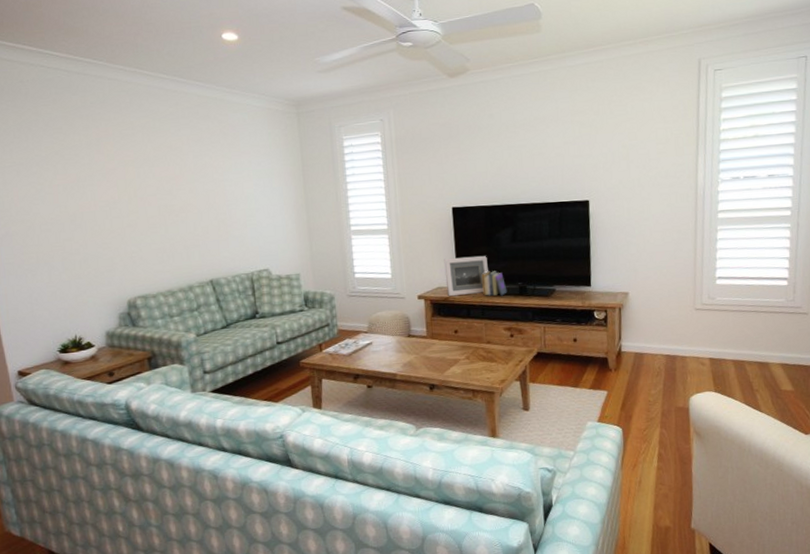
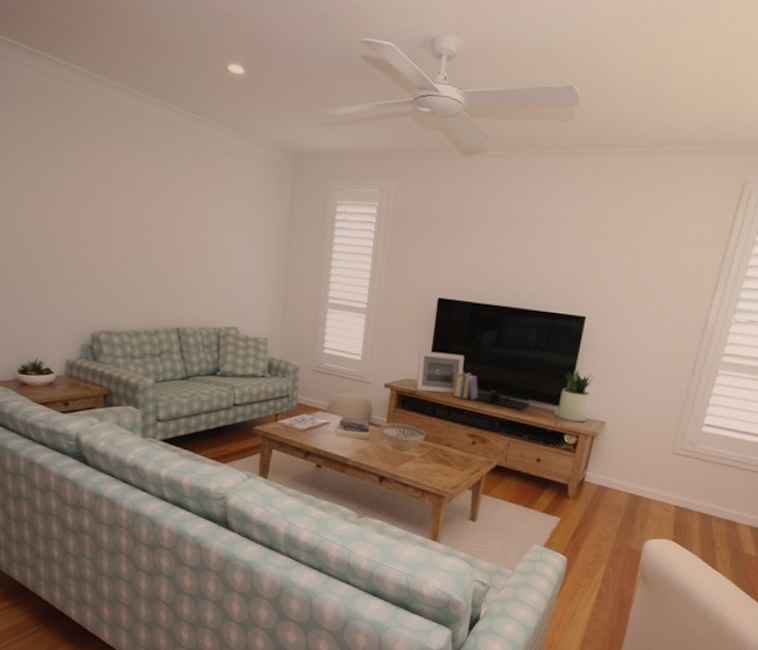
books: none [379,333,413,355] -> present [335,417,370,439]
decorative bowl: none [420,329,466,357] -> present [379,423,426,451]
planter: none [580,250,613,299] -> present [554,370,594,423]

